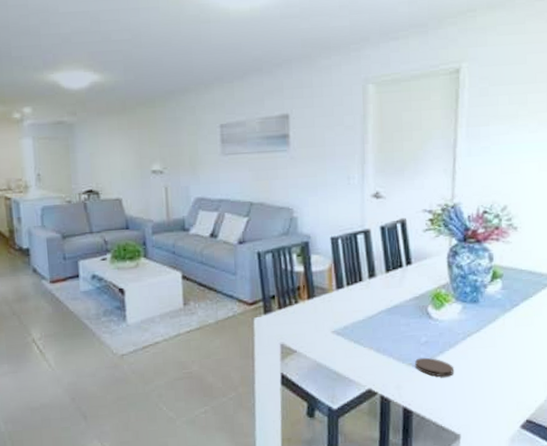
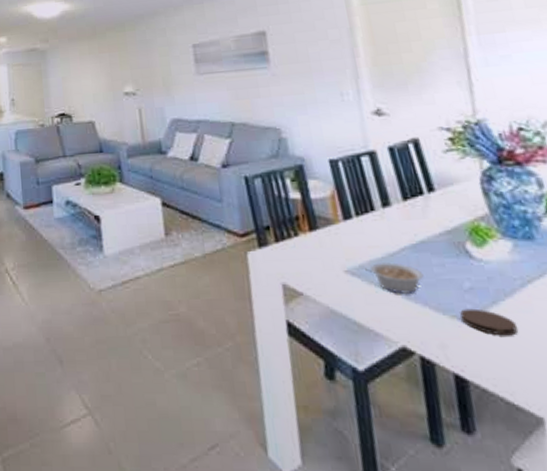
legume: none [348,323,393,349] -> present [365,261,424,295]

